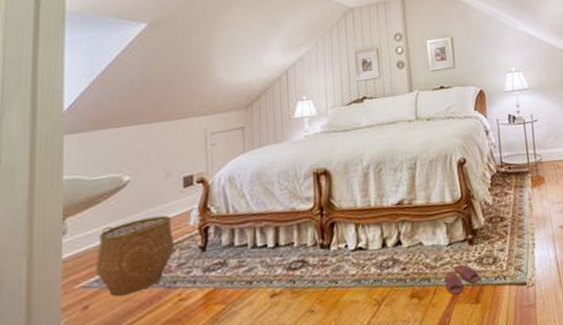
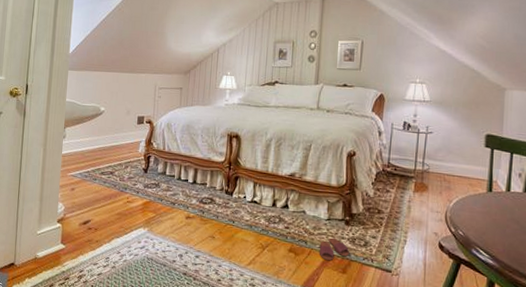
basket: present [96,215,174,297] -> none [80,139,128,189]

